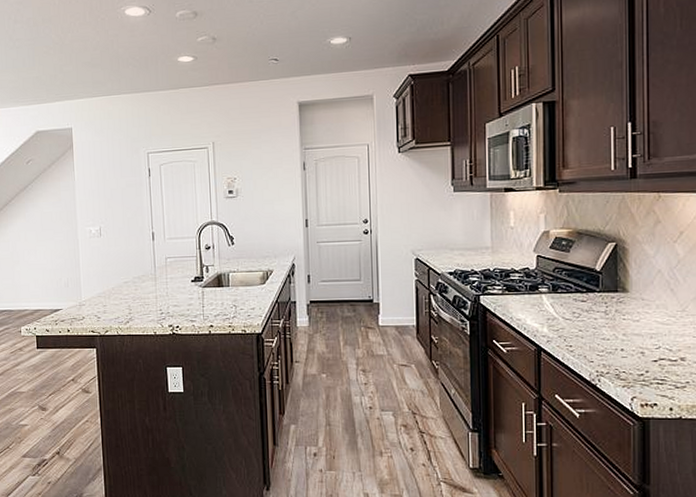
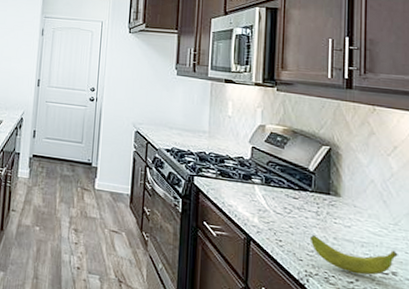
banana: none [599,335,686,366] -> present [309,235,398,276]

